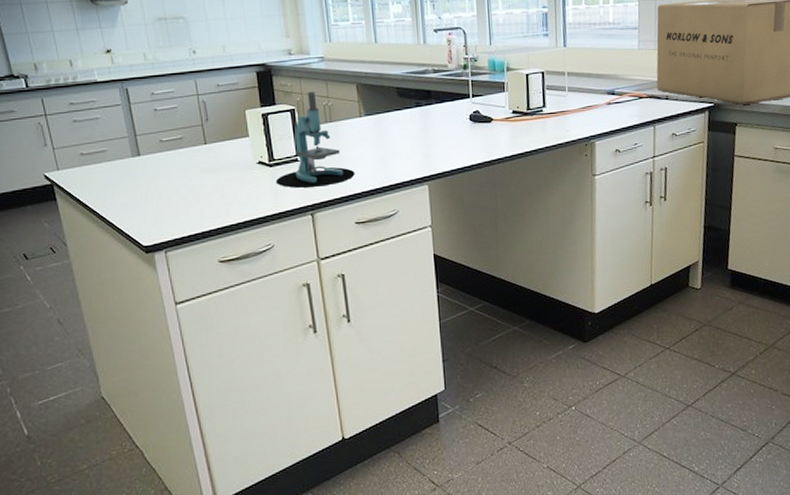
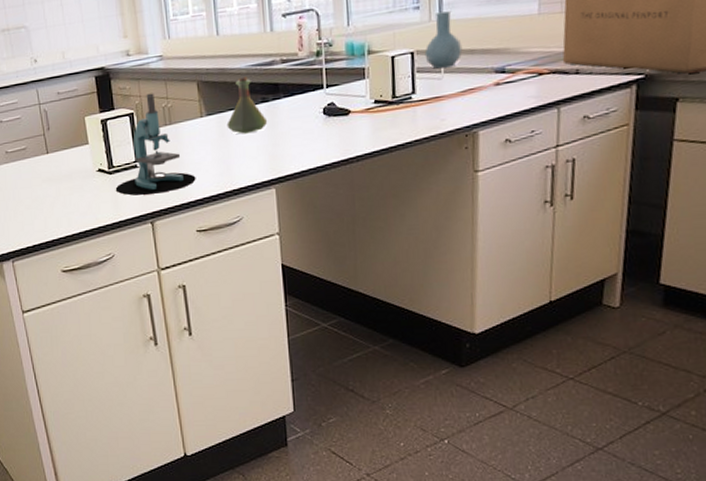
flask: none [384,82,421,135] -> present [226,76,268,134]
flask: none [552,40,582,87] -> present [424,11,463,69]

